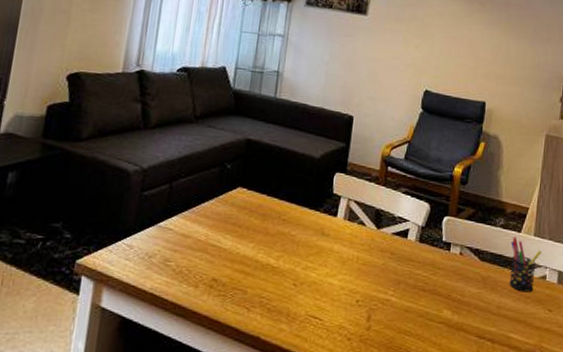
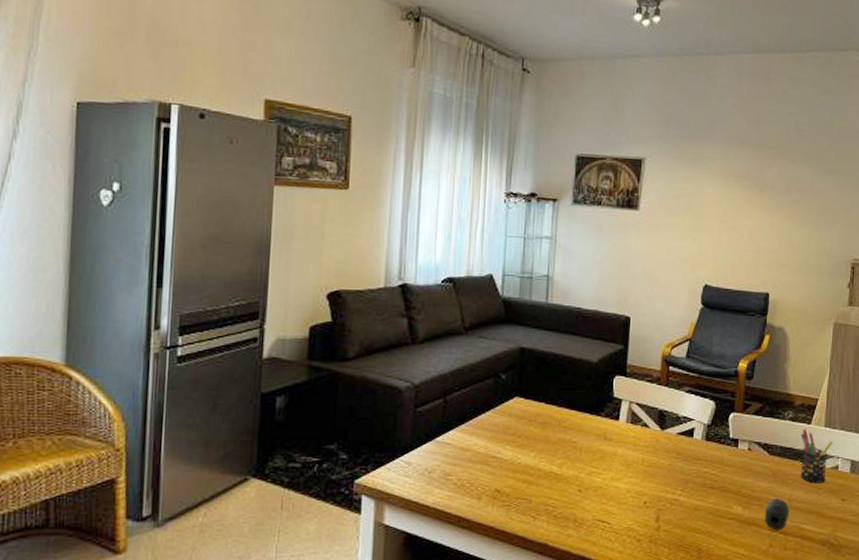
computer mouse: none [472,305,498,338] -> present [764,498,790,531]

